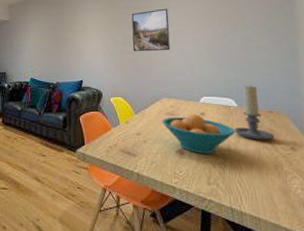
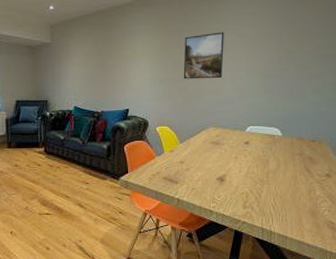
fruit bowl: present [161,114,235,155] -> none [206,143,276,181]
candle holder: present [234,84,275,141] -> none [275,114,313,168]

